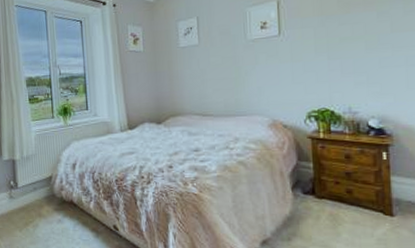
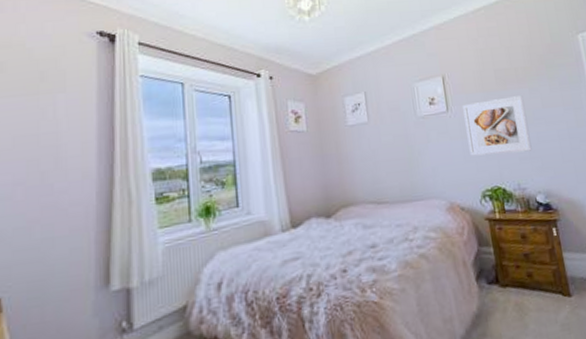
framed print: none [297,19,371,79] -> present [463,96,532,156]

